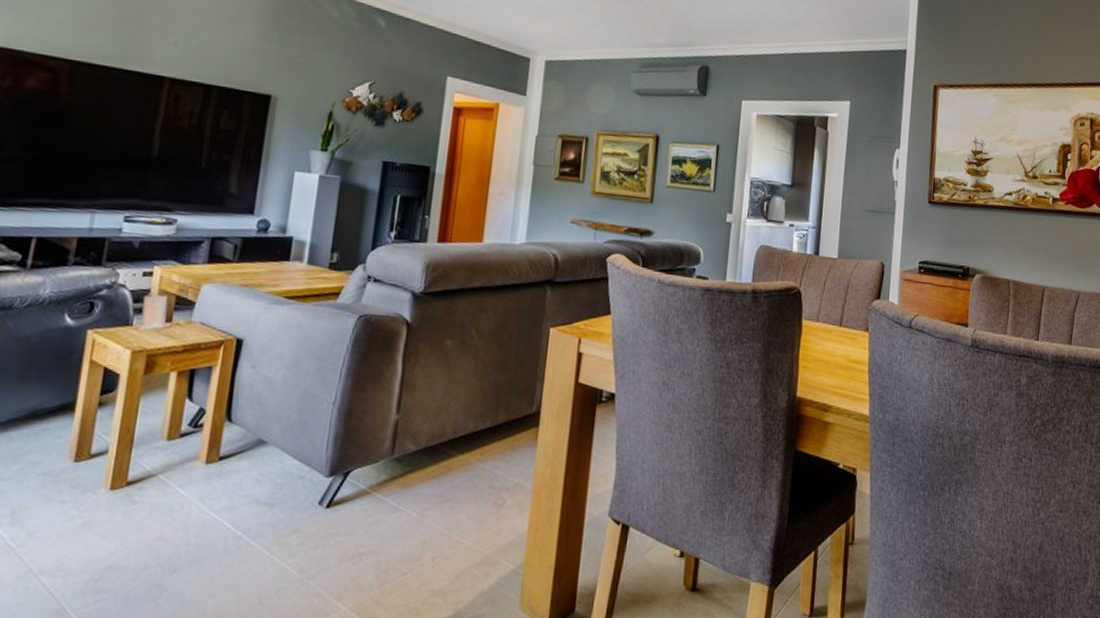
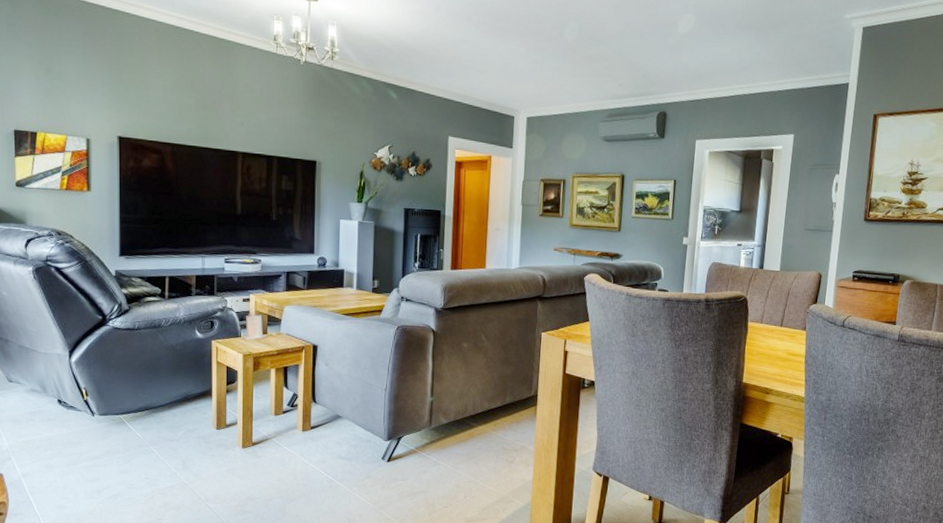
kettle: present [760,194,787,224] -> none [712,219,735,244]

